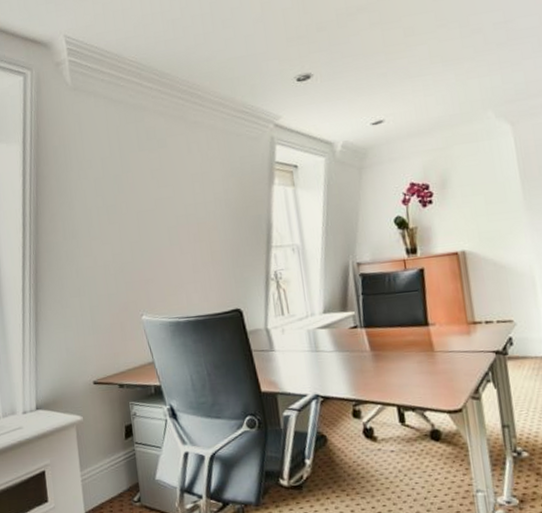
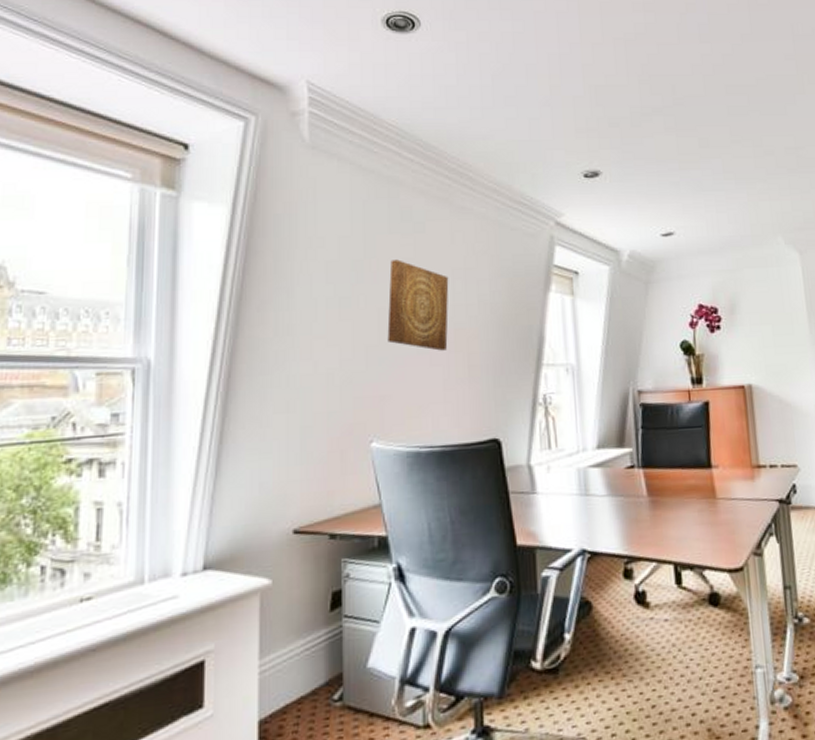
wall art: none [142,171,193,242] -> present [387,259,449,351]

